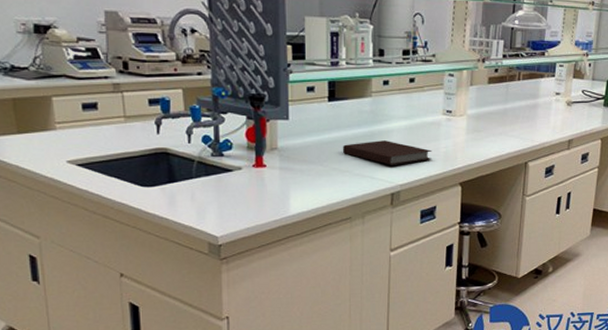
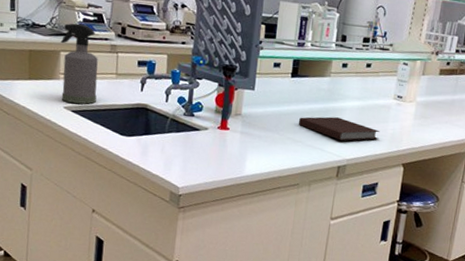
spray bottle: none [49,62,105,155] -> present [60,23,98,104]

